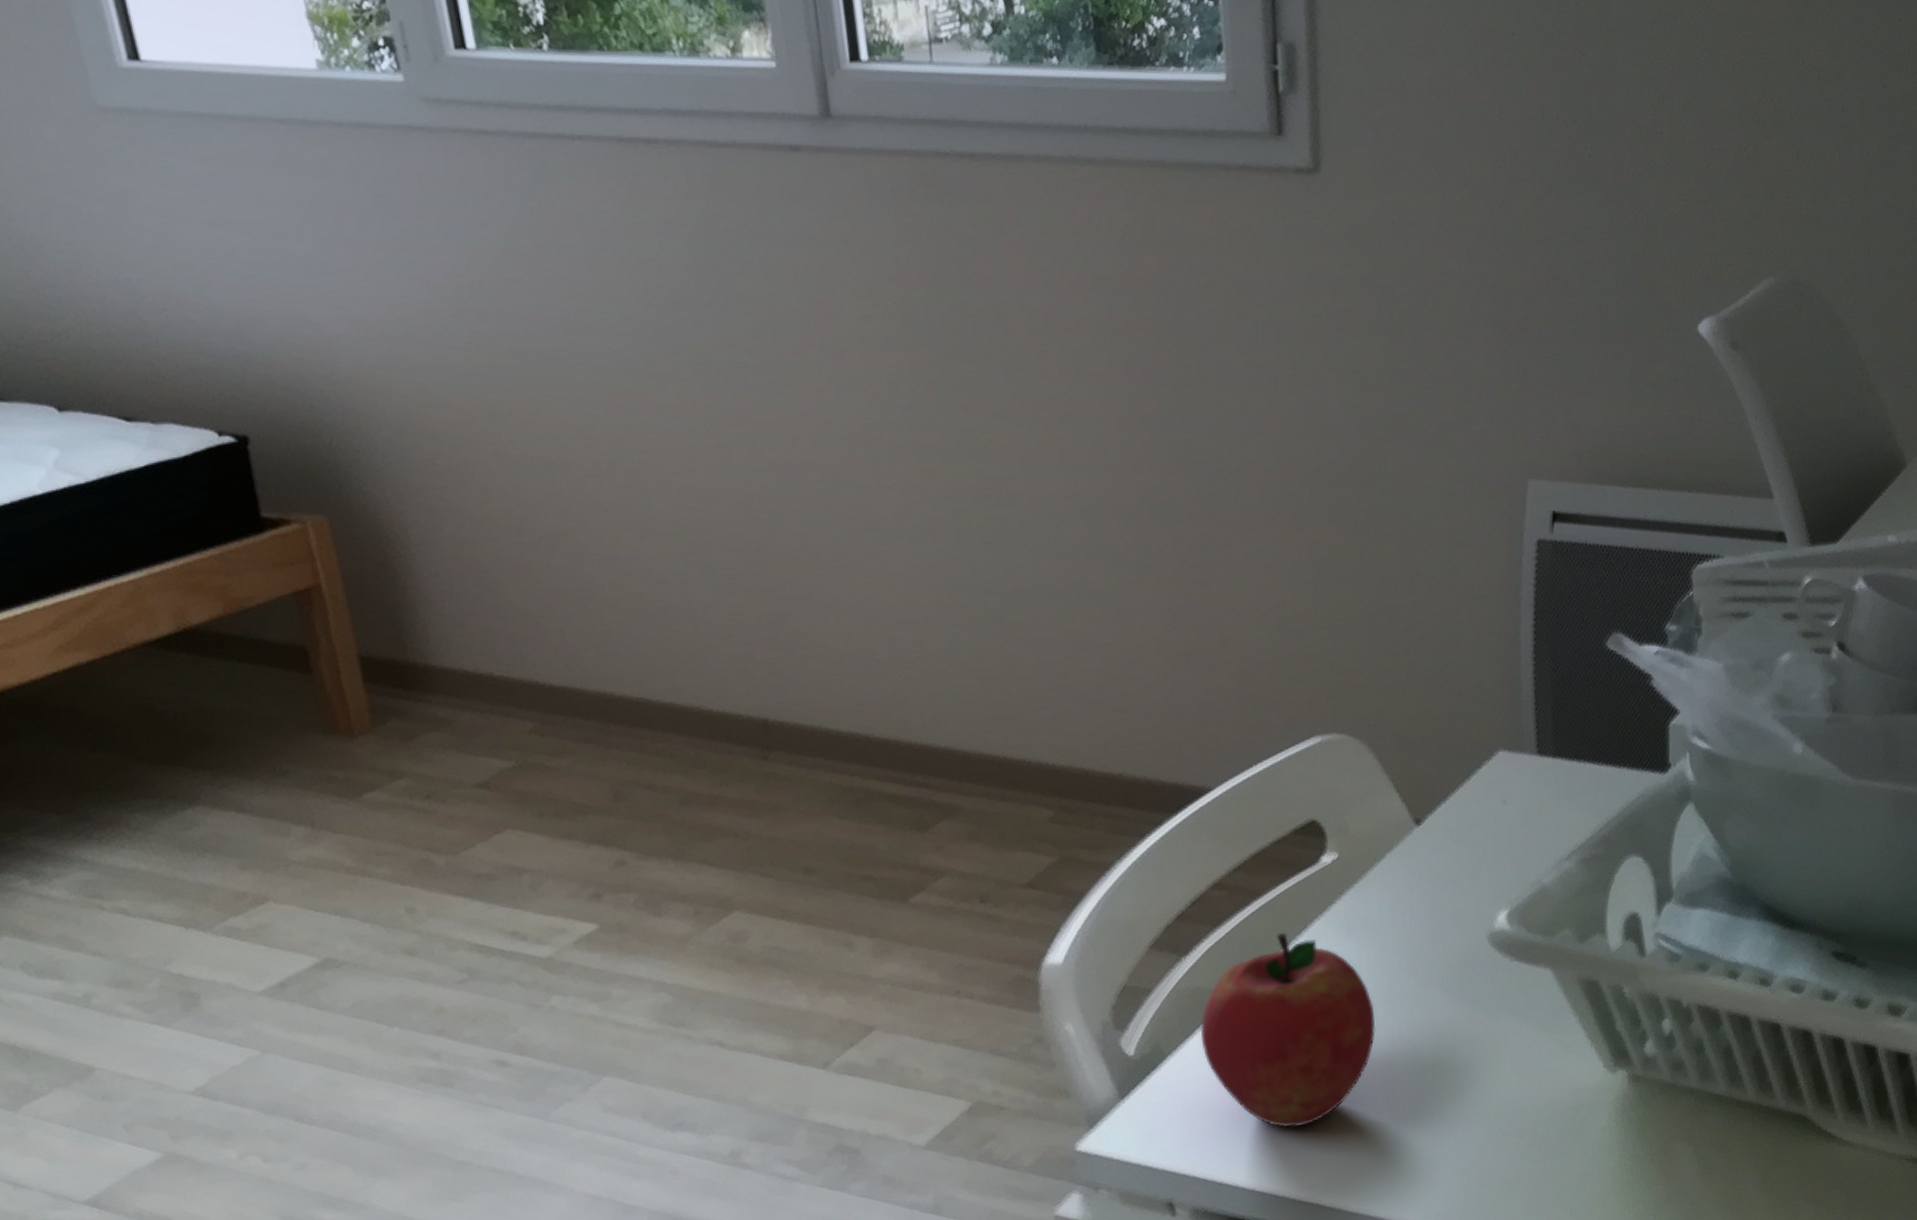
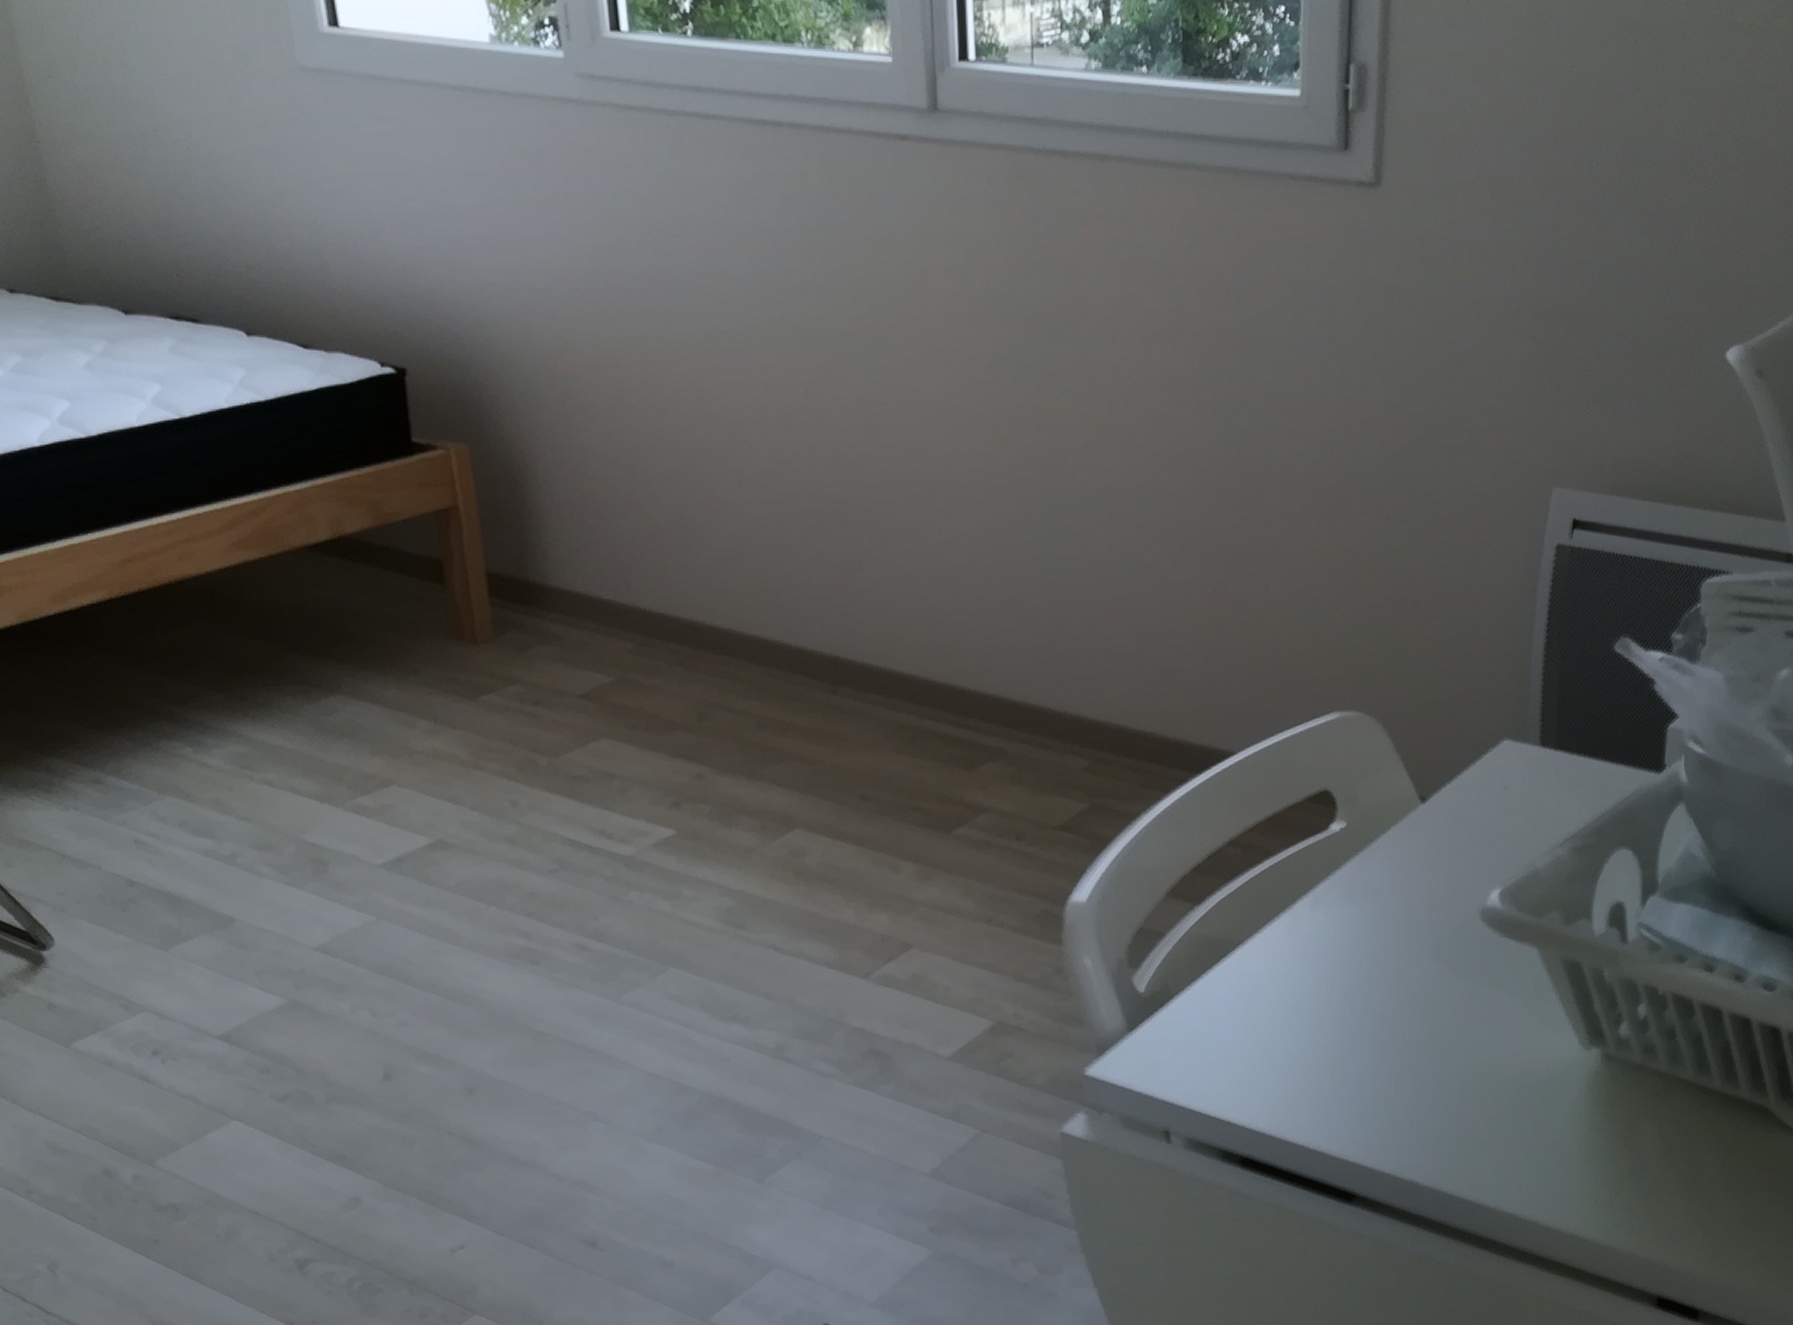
apple: present [1199,932,1375,1128] -> none [1206,891,1369,1073]

